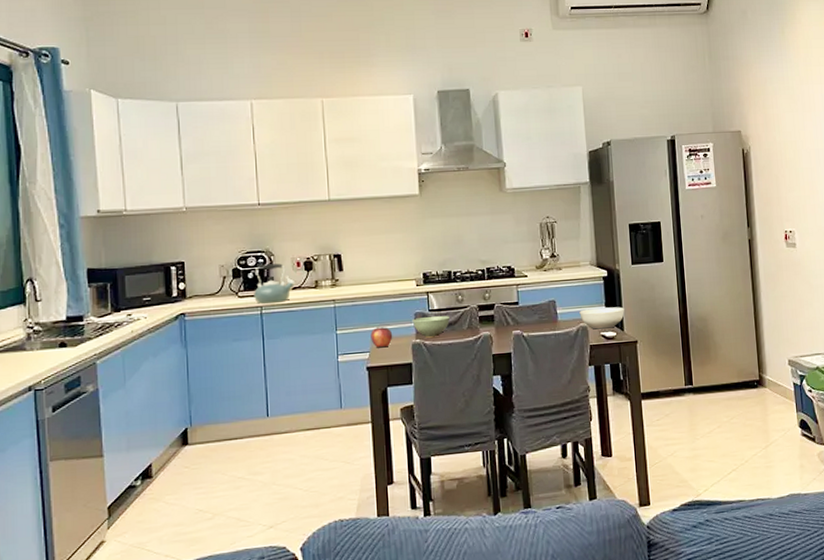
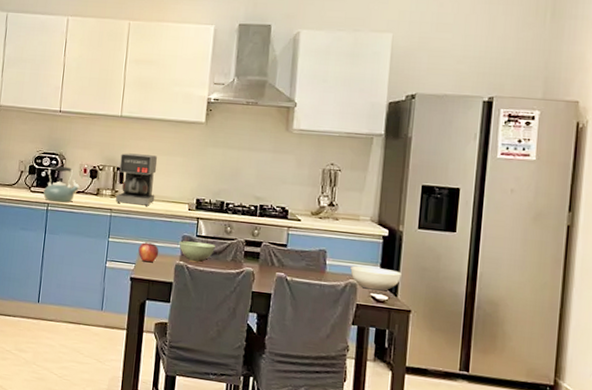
coffee maker: none [335,236,380,293] -> present [116,153,157,207]

